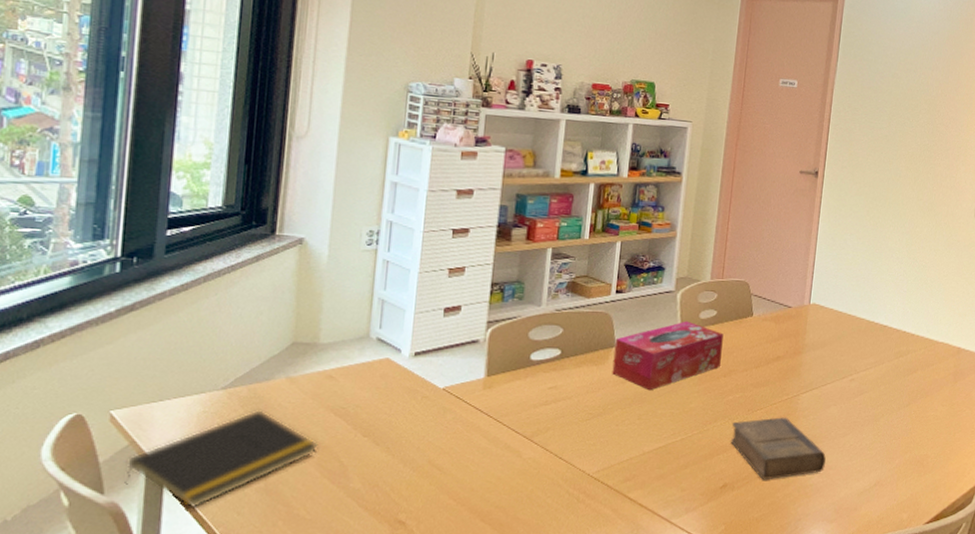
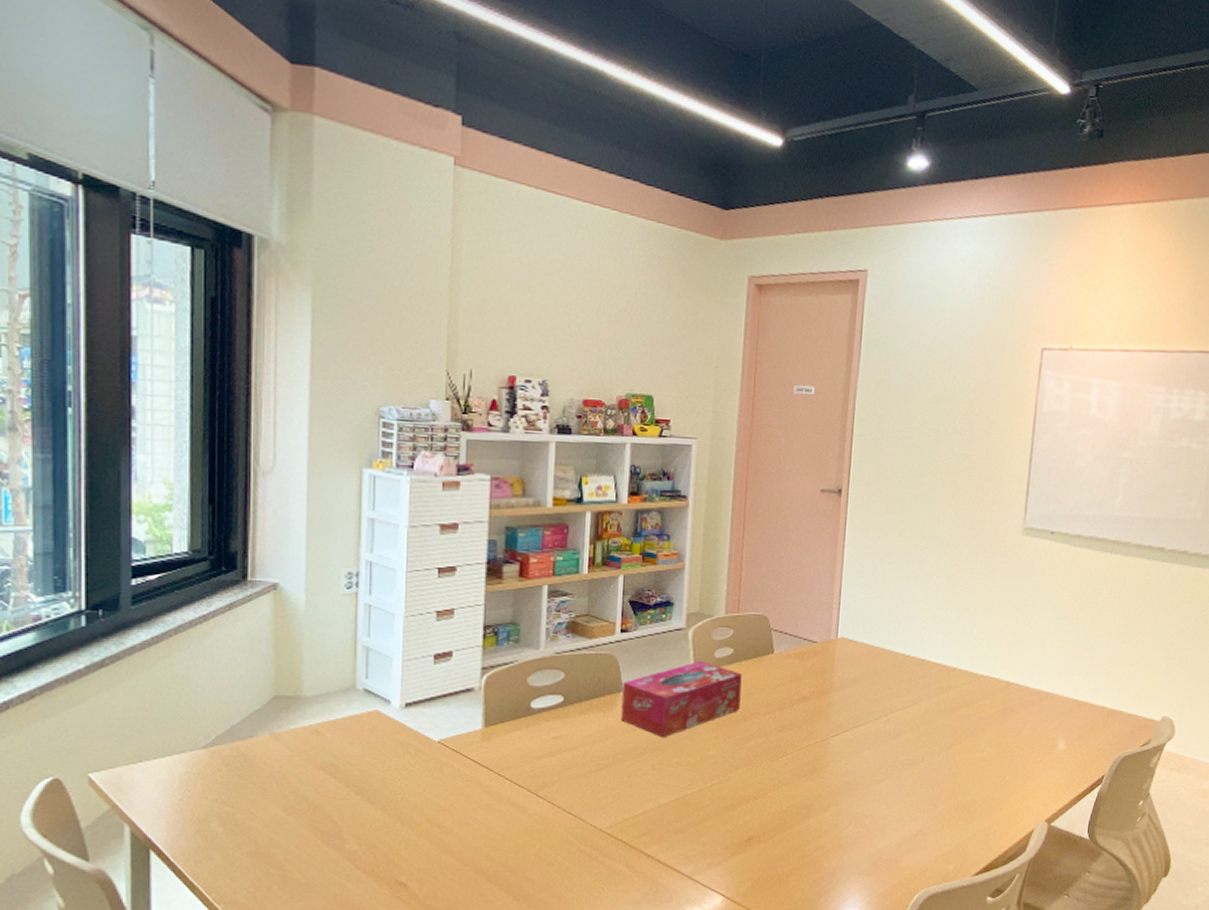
notepad: present [124,410,318,509] -> none [109,769,309,874]
book: present [731,417,826,480] -> none [755,763,861,832]

